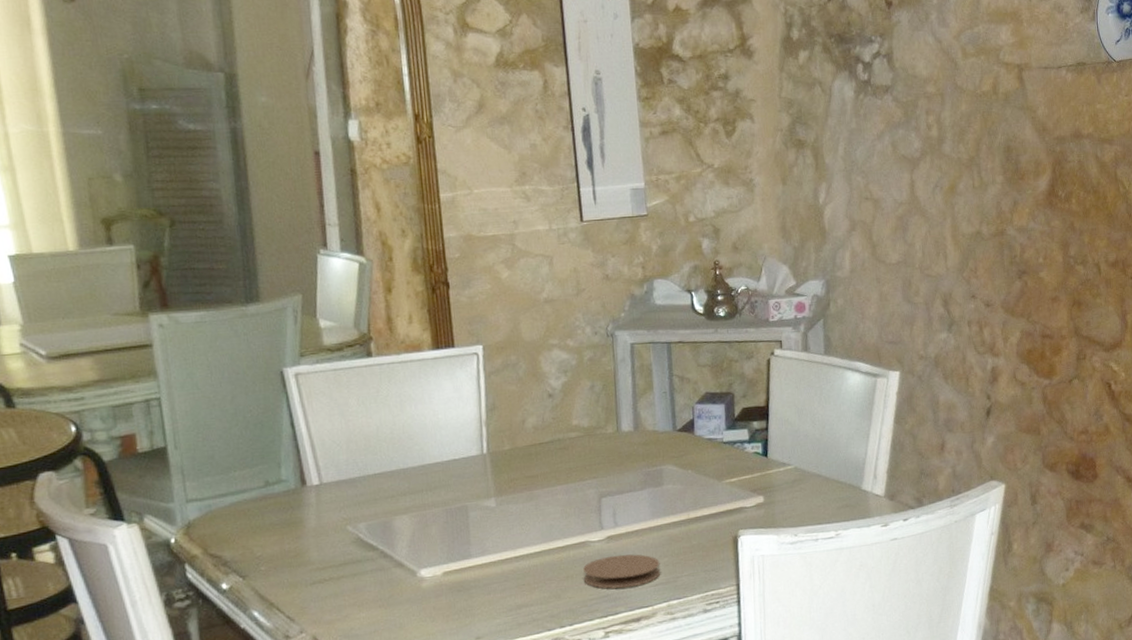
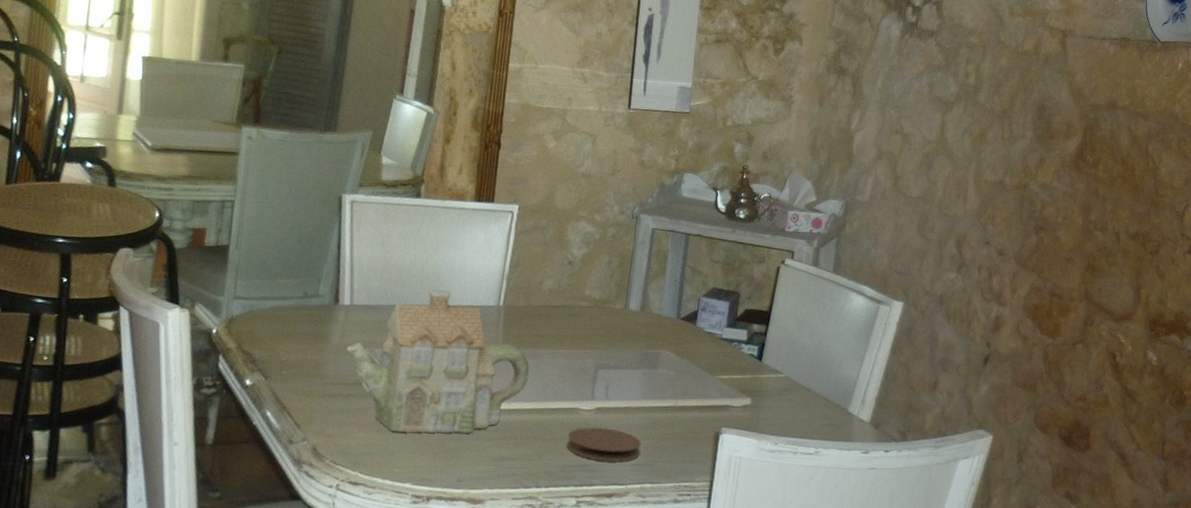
teapot: none [326,448,530,604] -> present [346,289,530,434]

